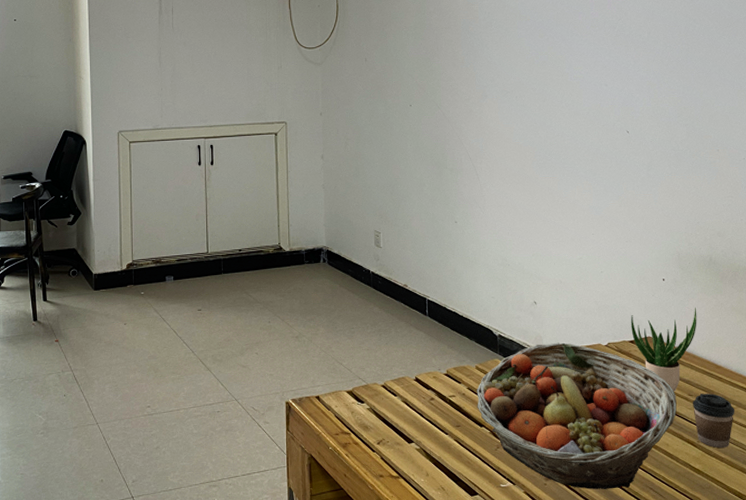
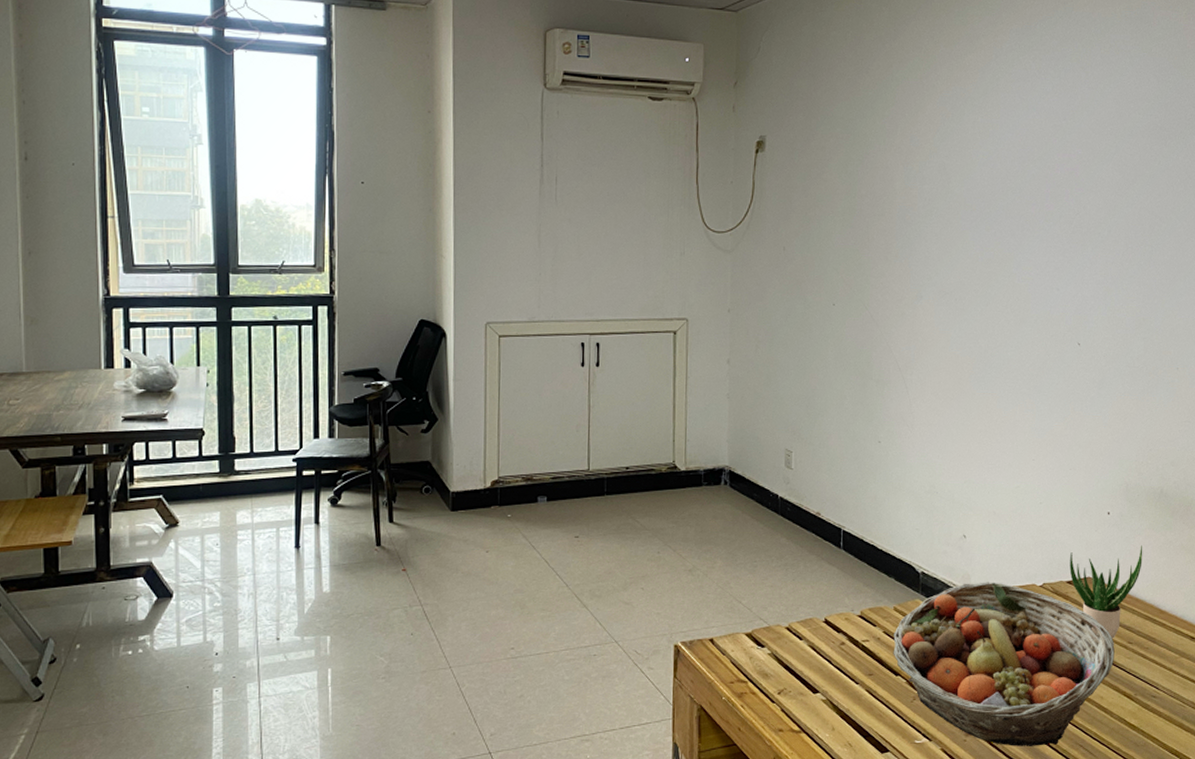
coffee cup: present [693,393,735,448] -> none [1132,641,1178,701]

